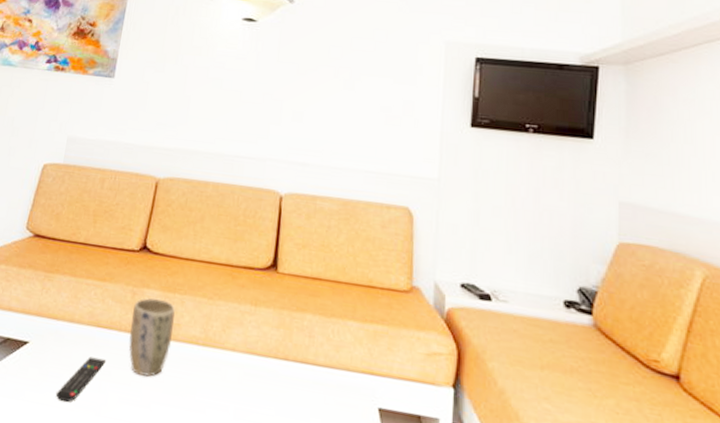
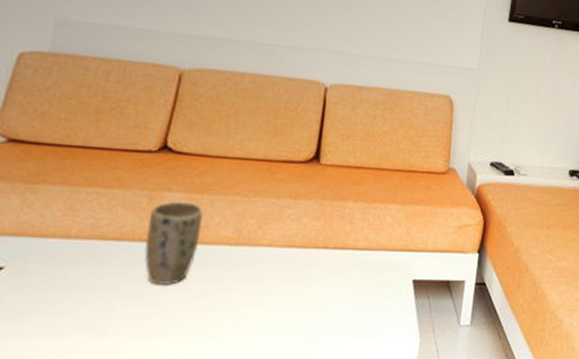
remote control: present [55,356,106,403] -> none [45,273,115,329]

